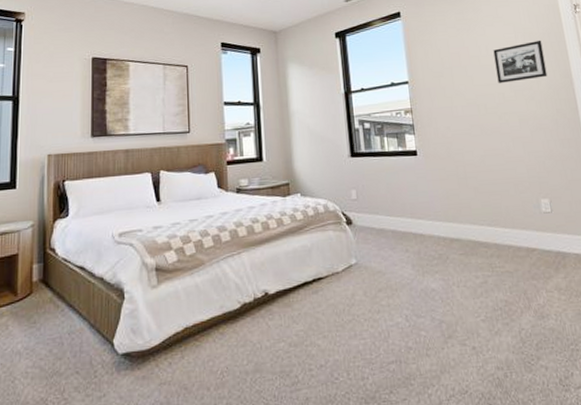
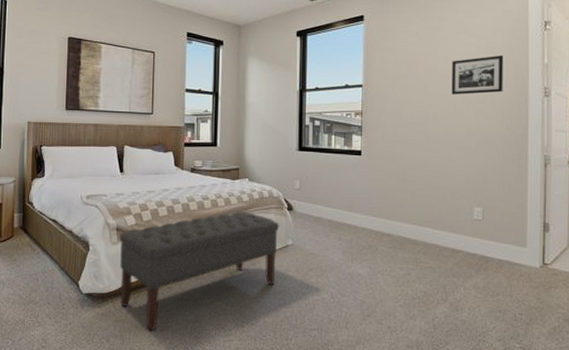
bench: none [159,231,342,392] -> present [119,211,280,331]

